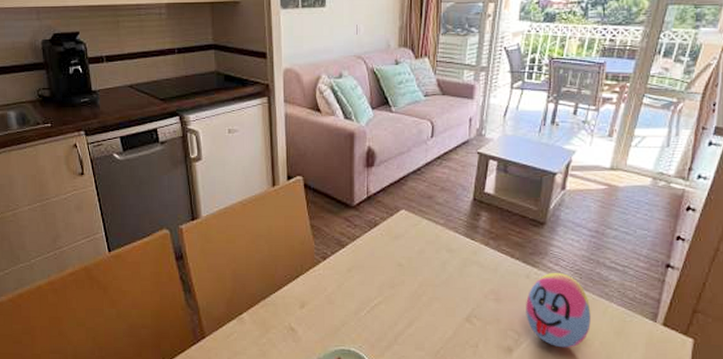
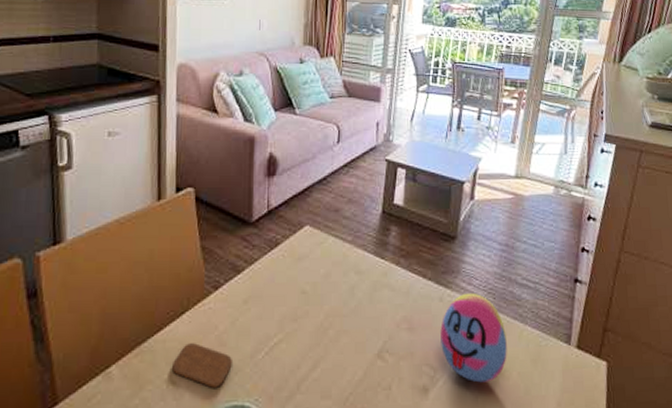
coaster: none [291,300,339,335] -> present [172,343,232,388]

